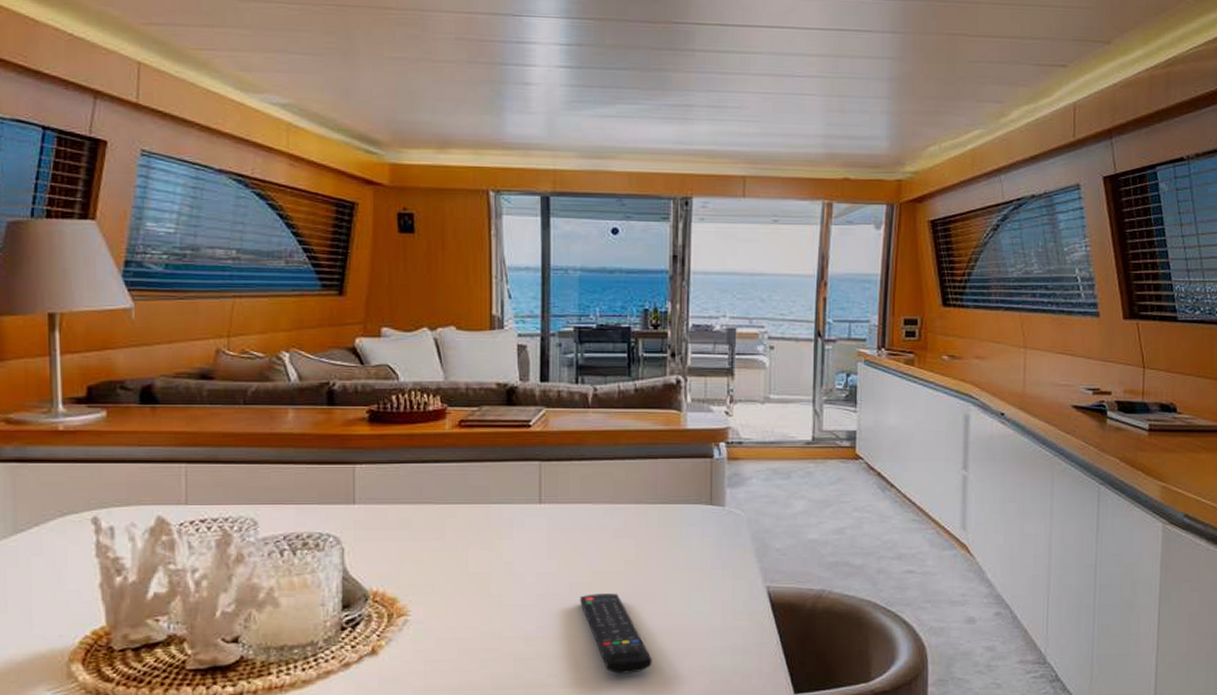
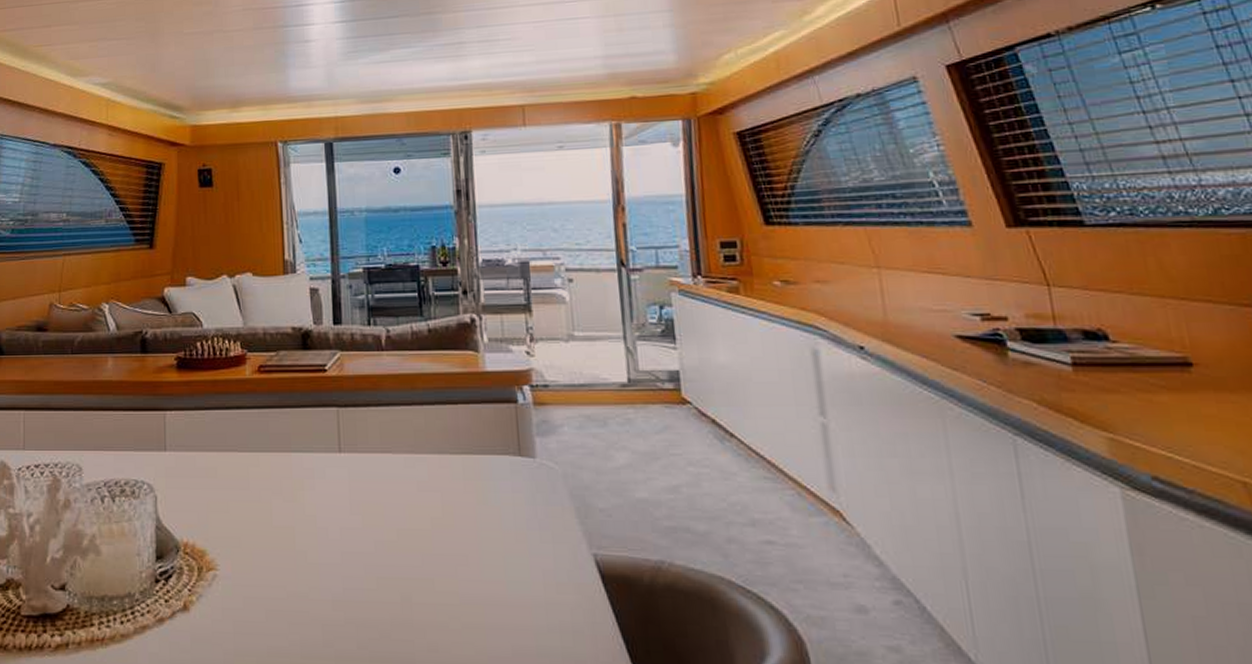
remote control: present [580,593,652,674] -> none [386,554,470,651]

